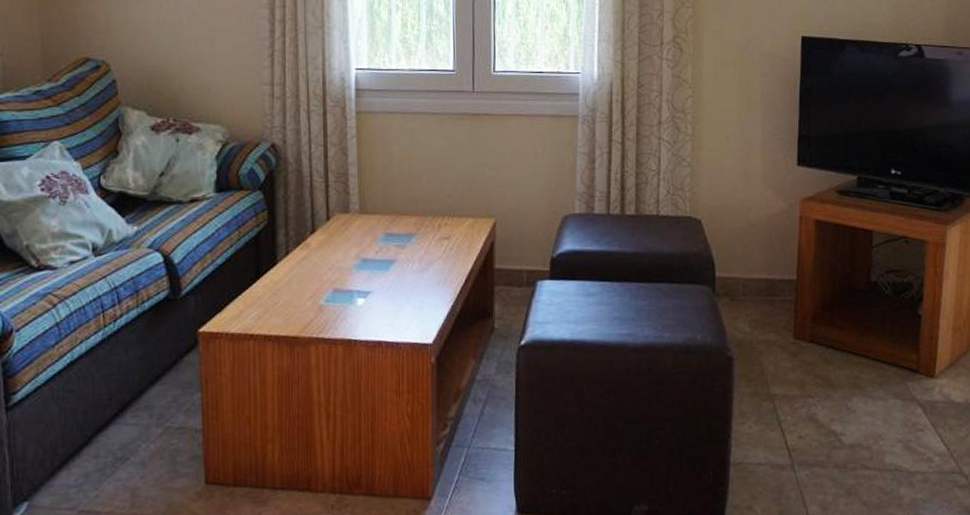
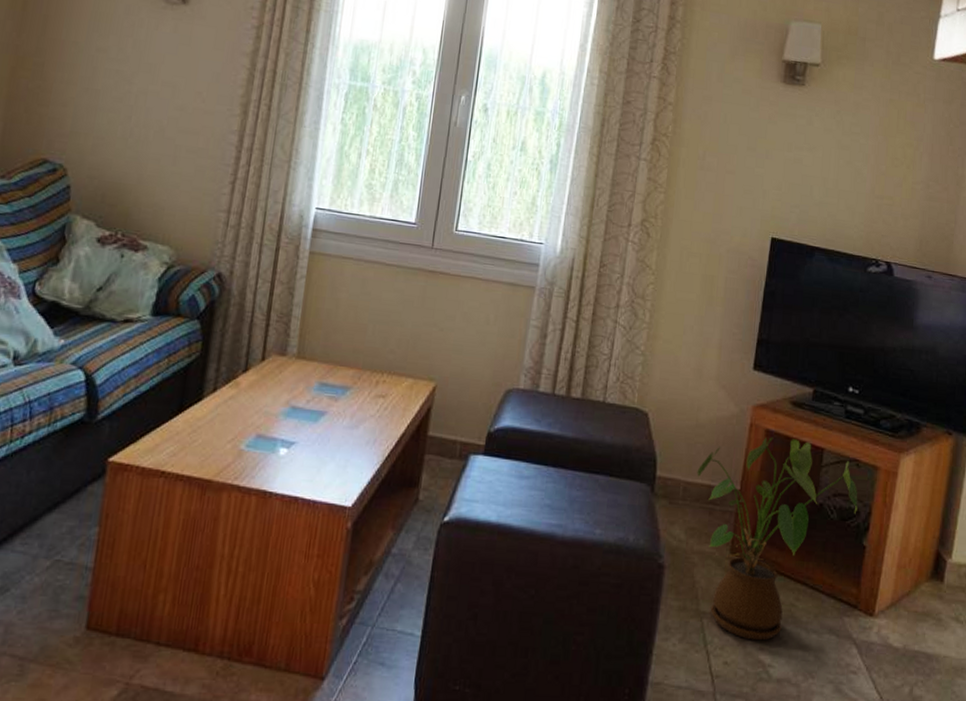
house plant: none [754,225,910,414] -> present [697,437,858,641]

